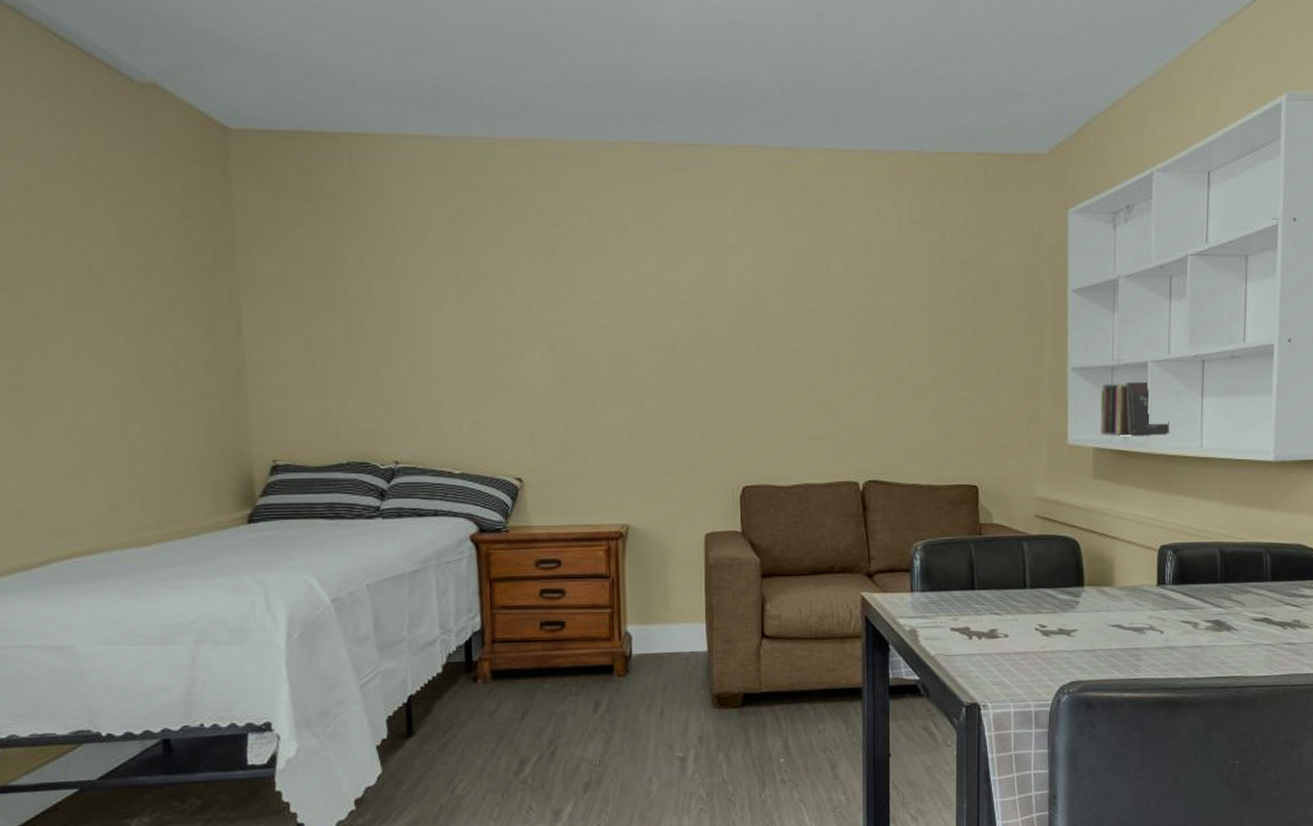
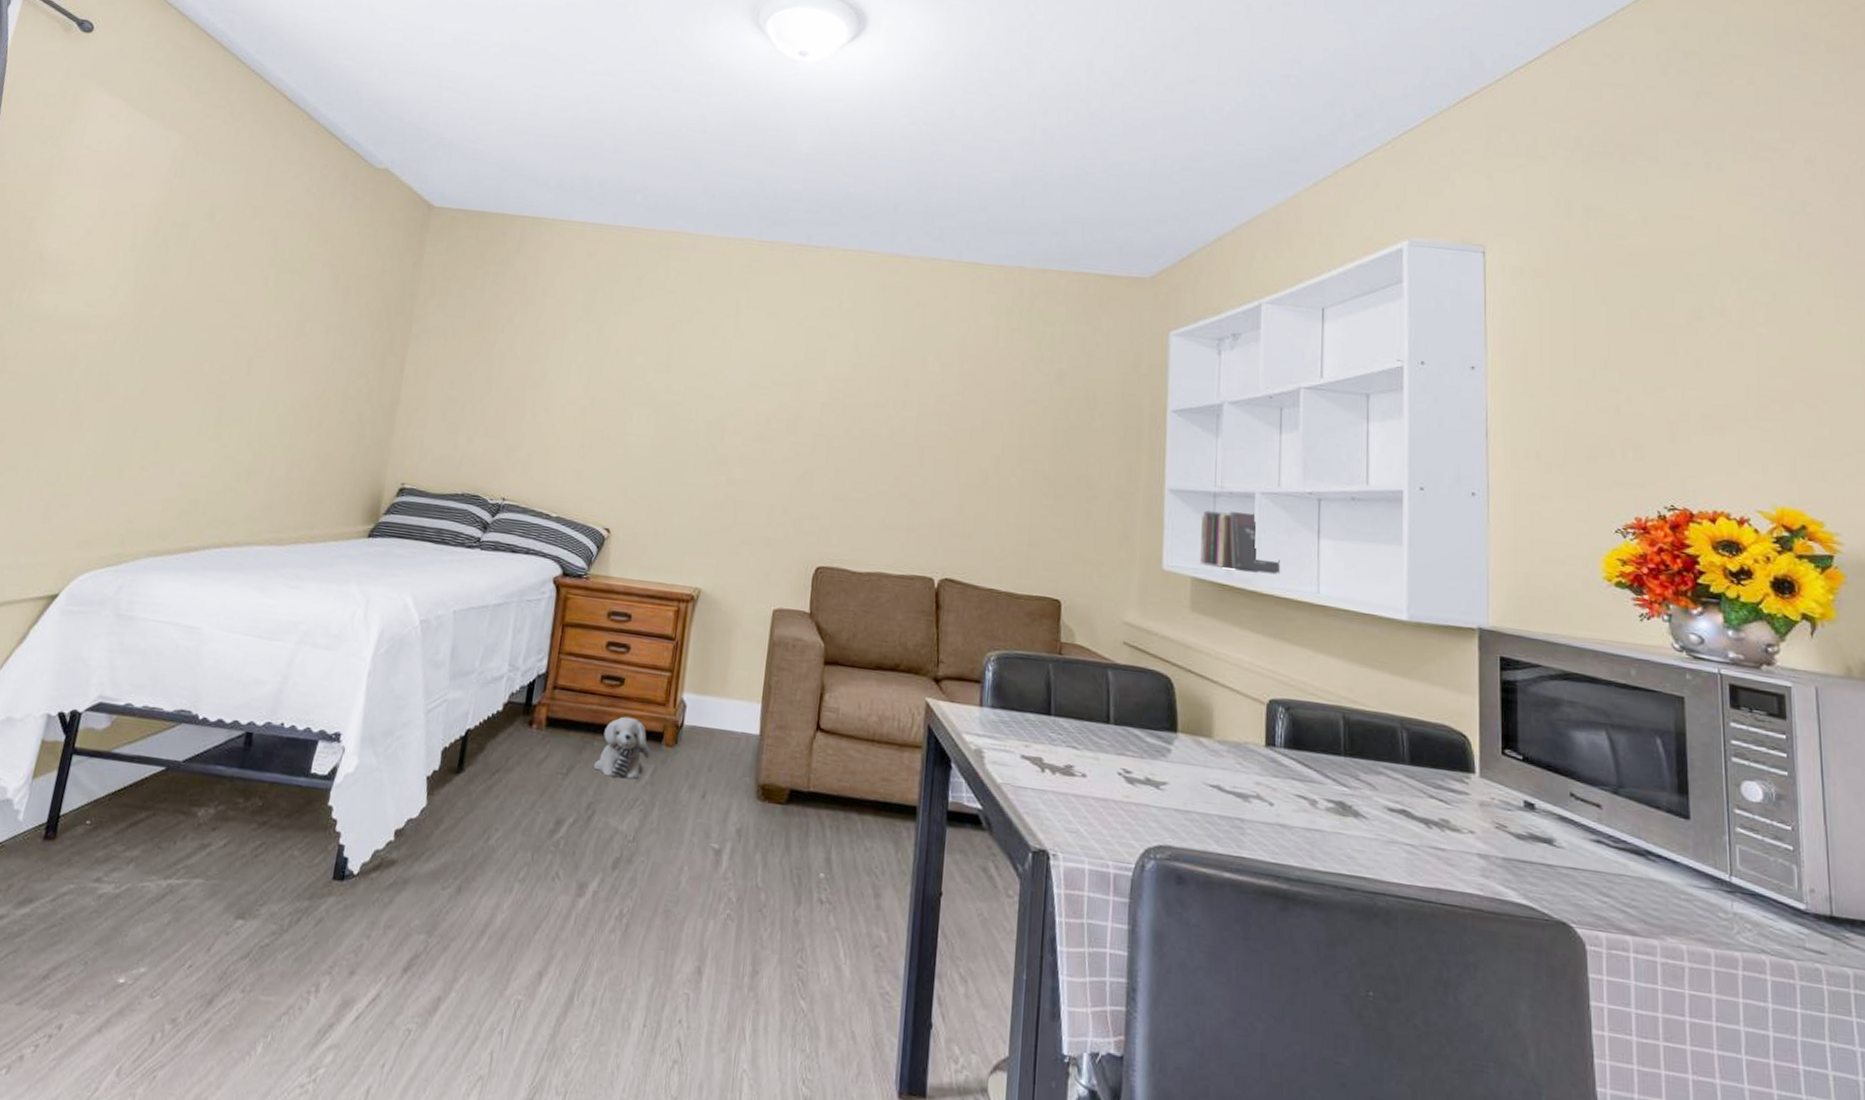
plush toy: none [548,656,603,714] -> present [594,716,651,779]

